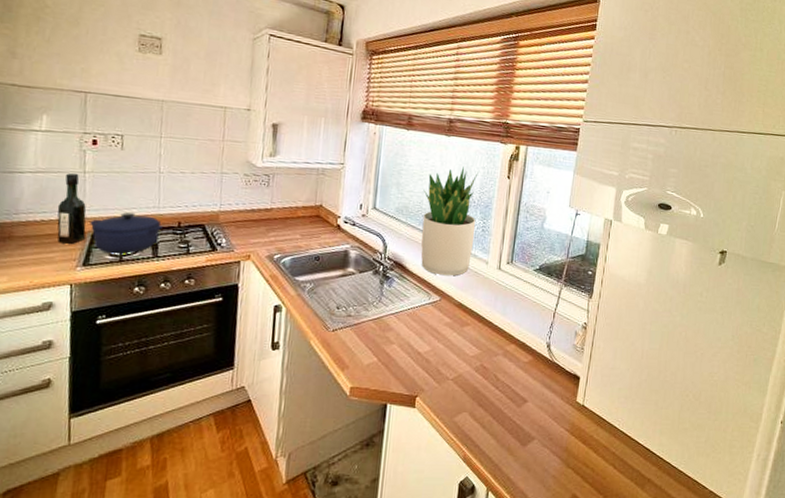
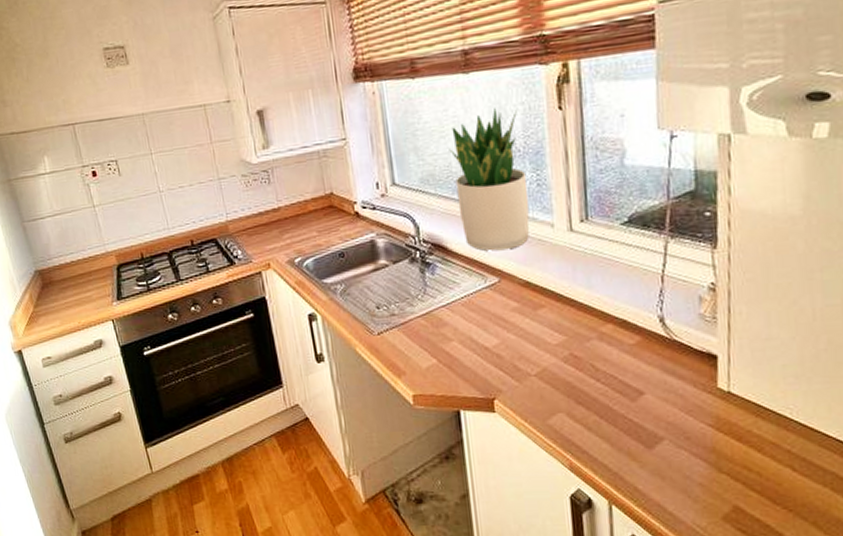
bottle: present [57,173,86,244] -> none [79,208,112,281]
cooking pot: present [90,212,163,254] -> none [112,238,178,284]

